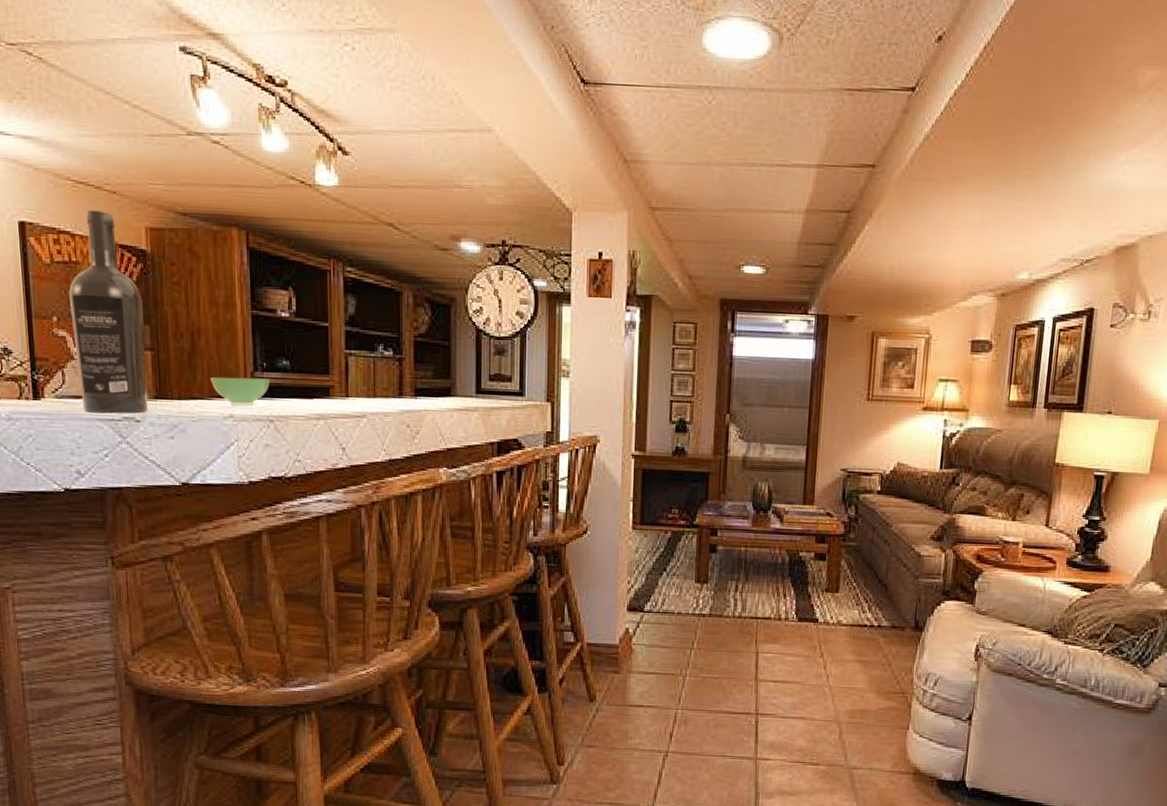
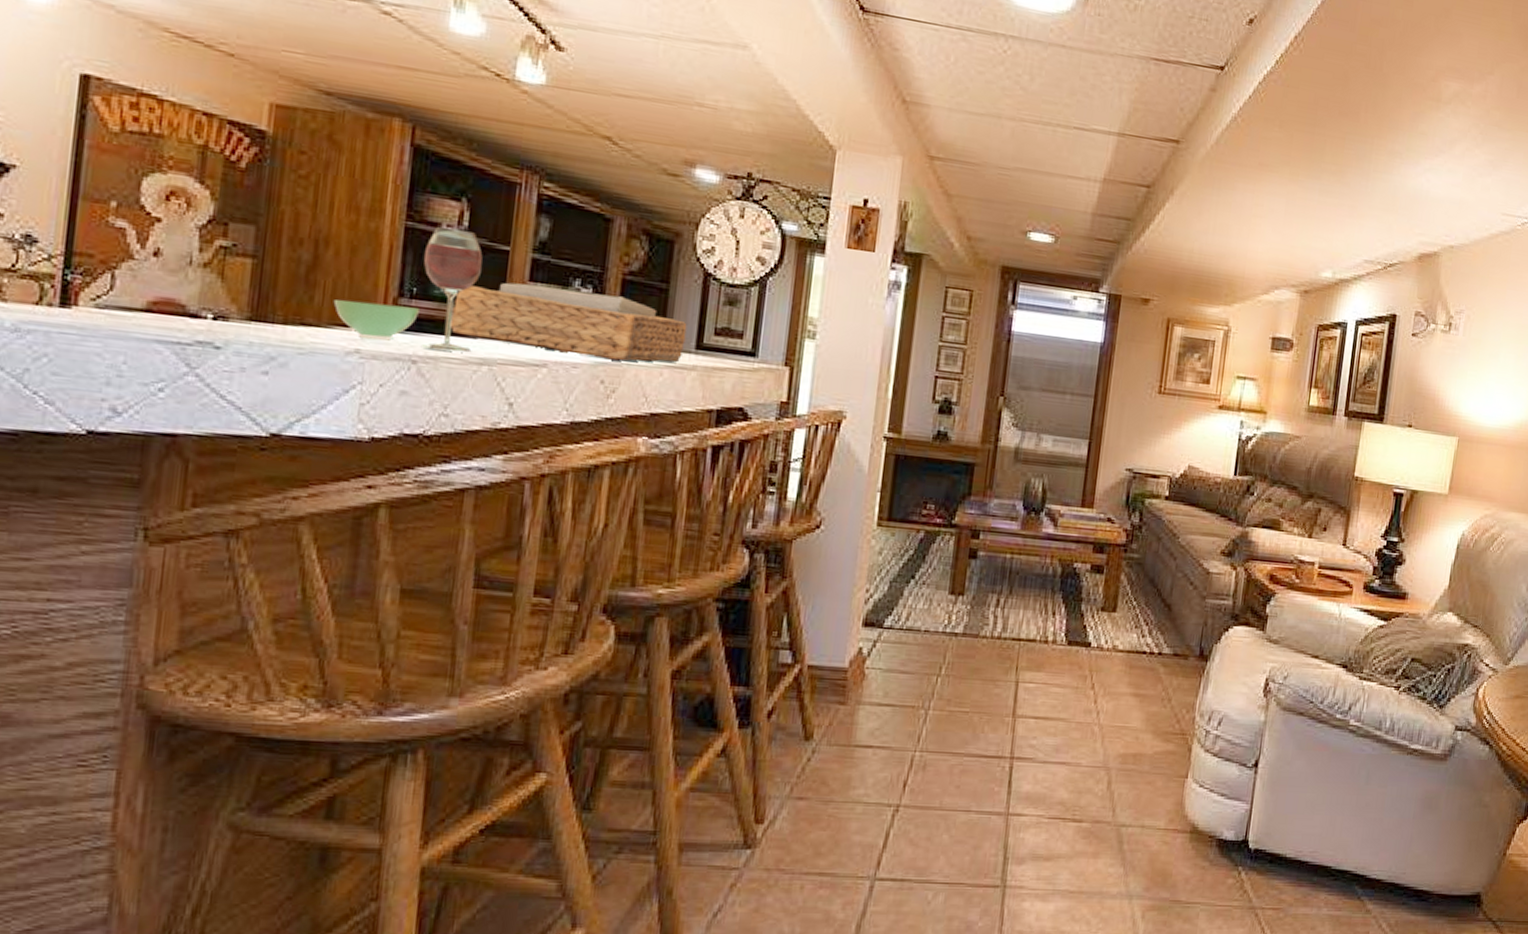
wine bottle: present [68,210,149,414] -> none [135,72,252,339]
wineglass: none [267,312,311,411] -> present [422,226,483,353]
napkin holder: none [293,352,468,408] -> present [450,282,687,363]

